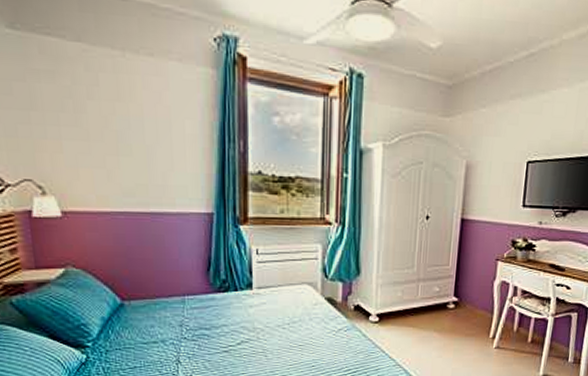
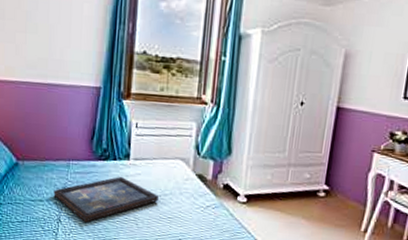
decorative tray: none [169,308,287,360] -> present [53,177,158,223]

